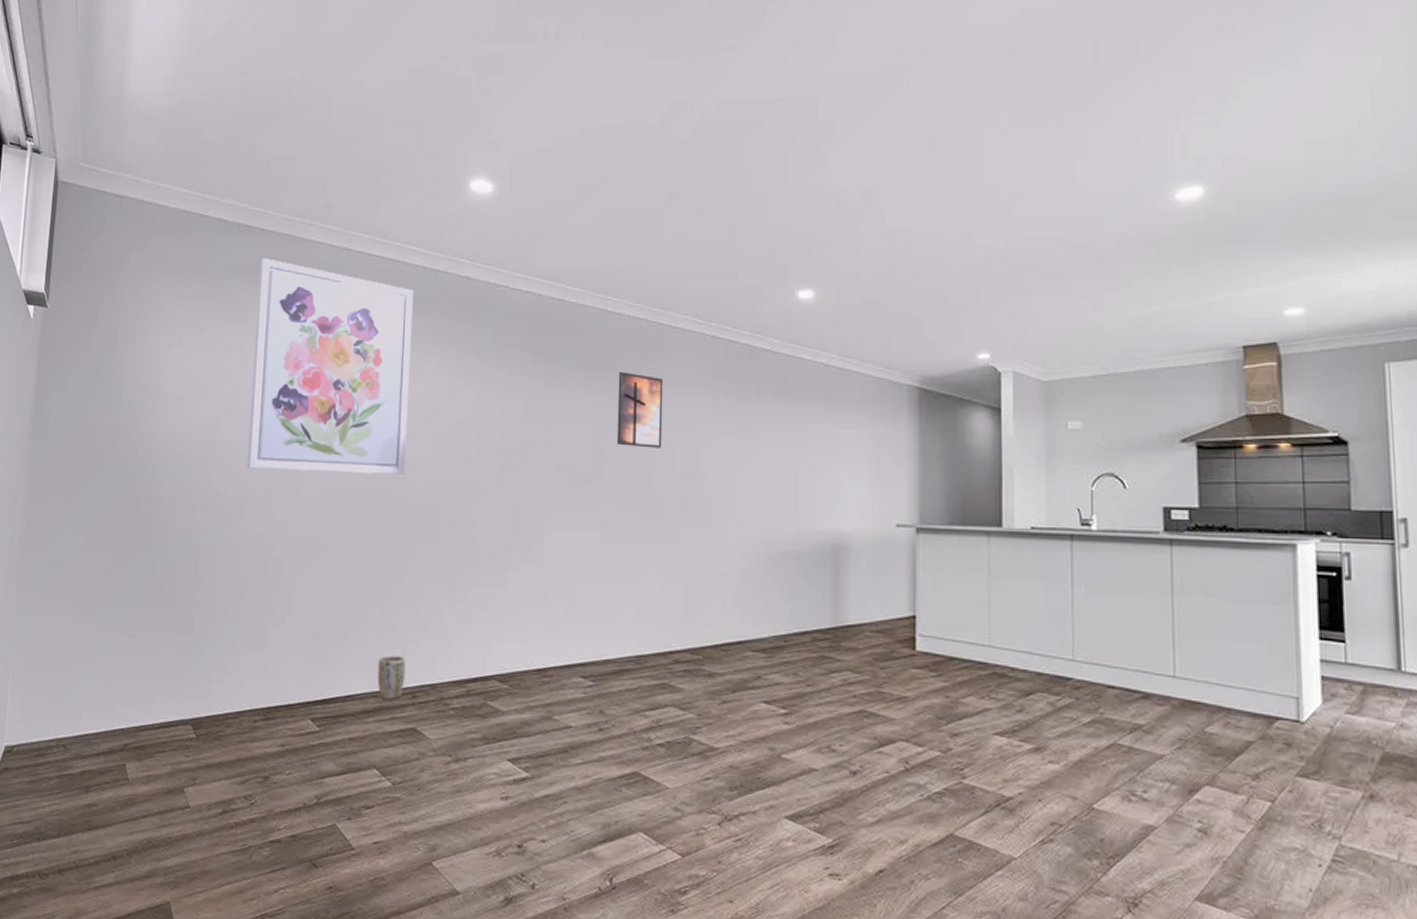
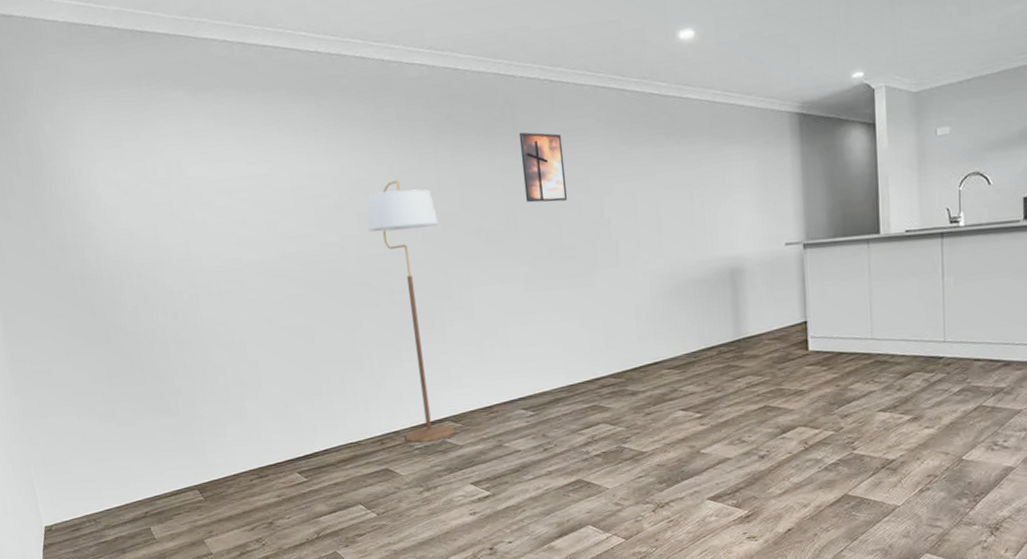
wall art: present [246,258,413,474] -> none [160,62,338,266]
plant pot: present [377,655,406,700] -> none [346,411,372,449]
floor lamp: none [440,405,519,702] -> present [367,180,456,443]

